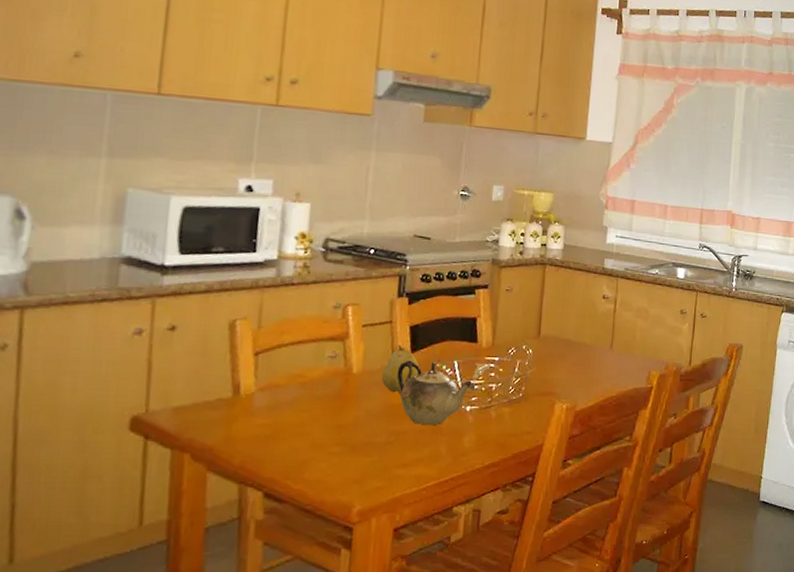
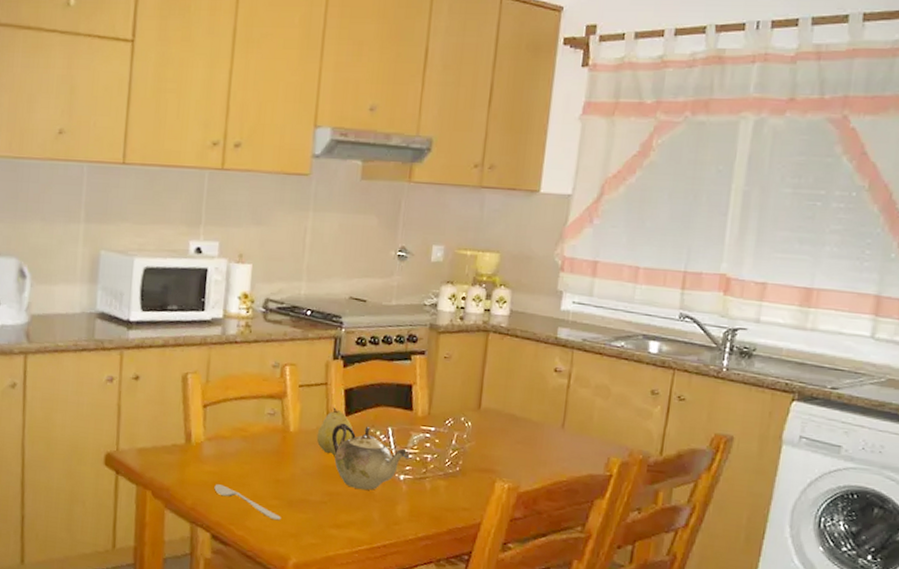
spoon: none [267,437,344,468] -> present [214,484,281,521]

